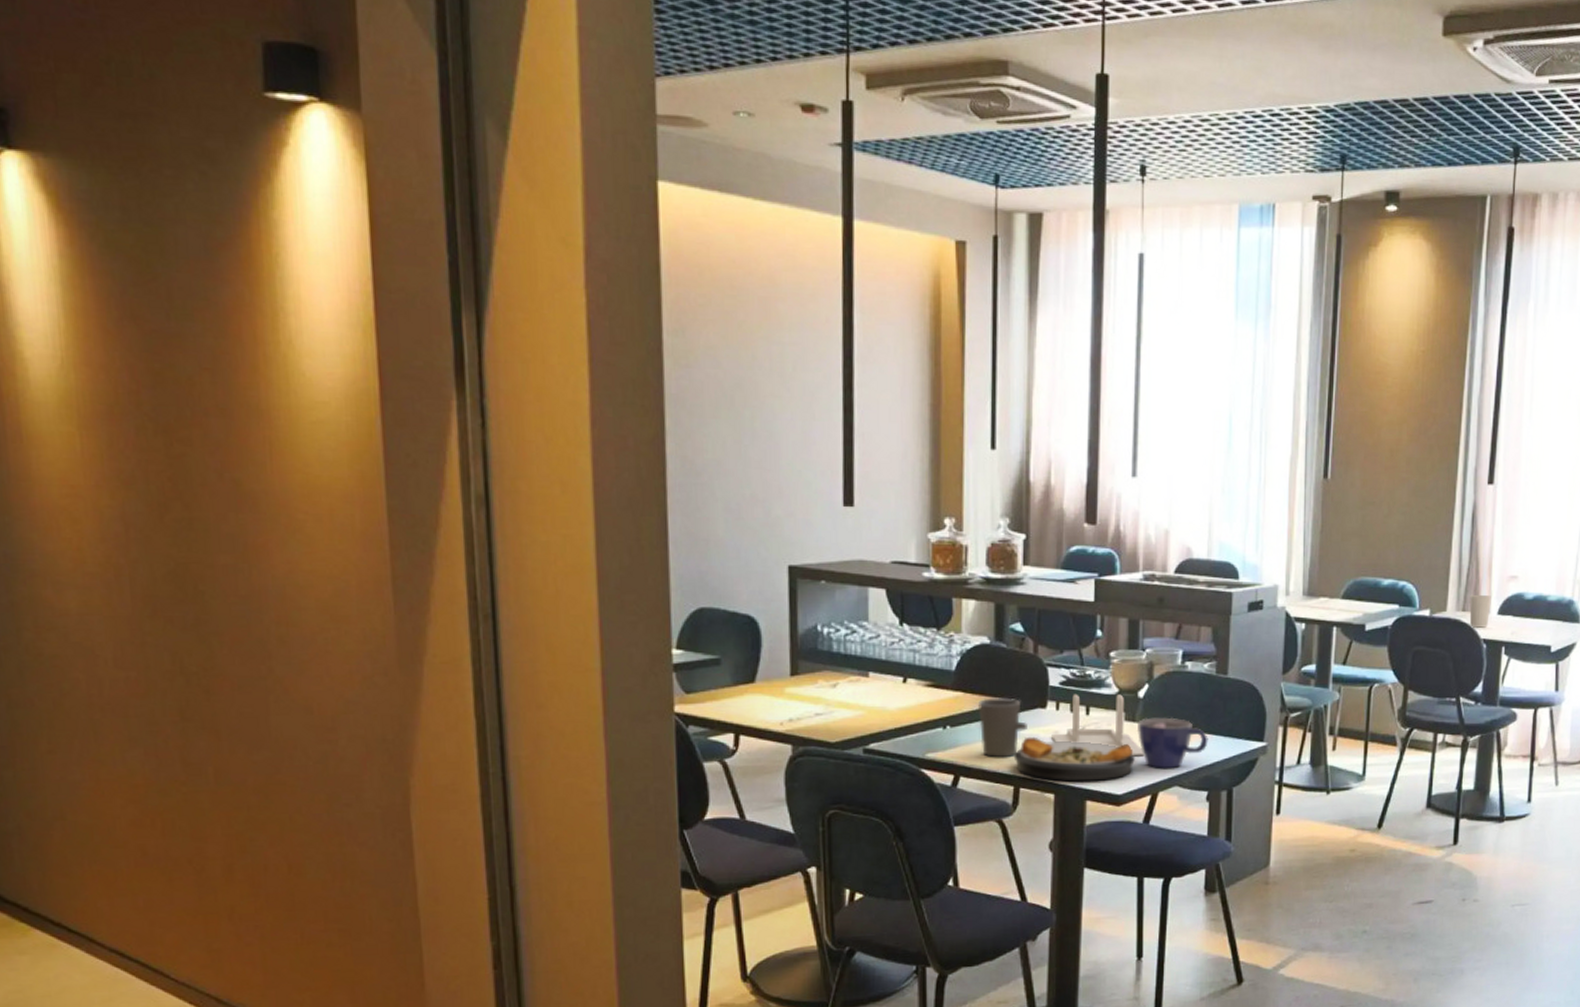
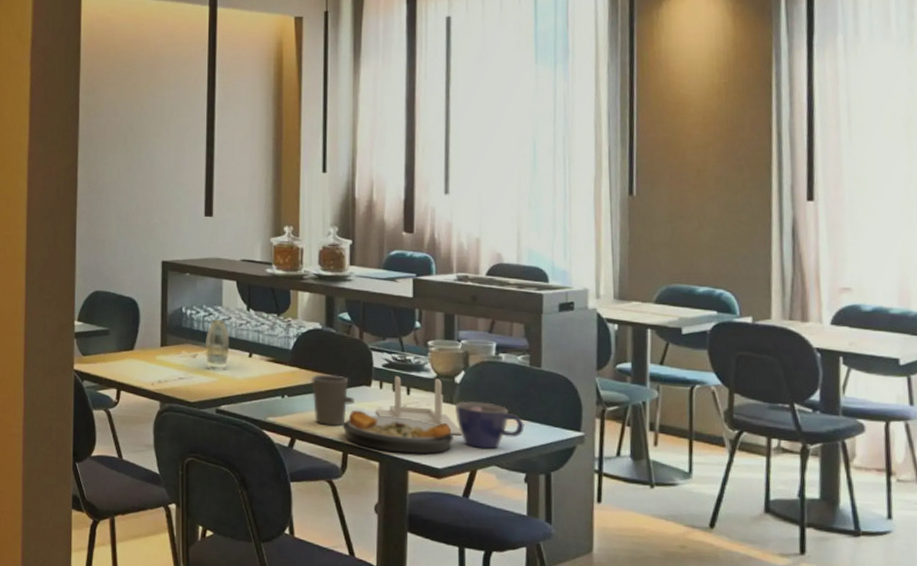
vase: none [849,638,879,704] -> present [206,319,229,372]
cup: present [1469,594,1491,628] -> none [797,304,822,337]

